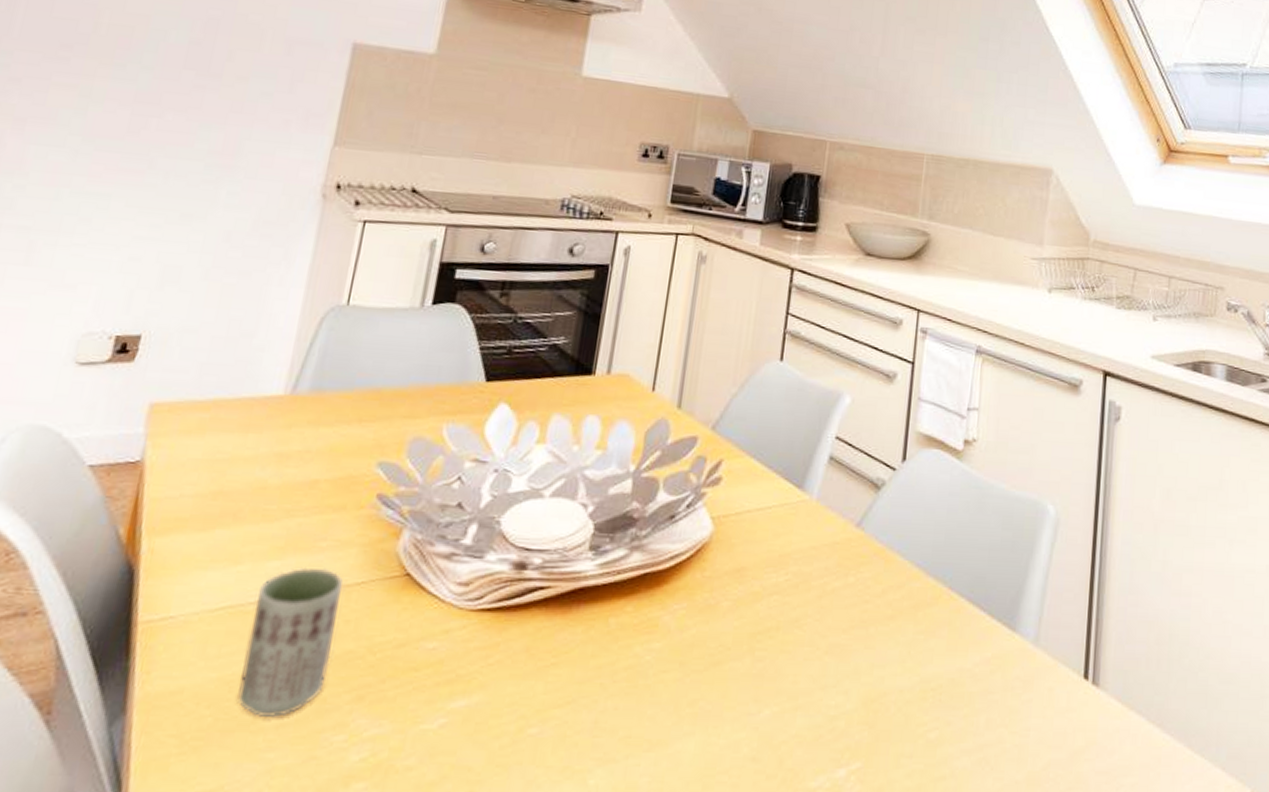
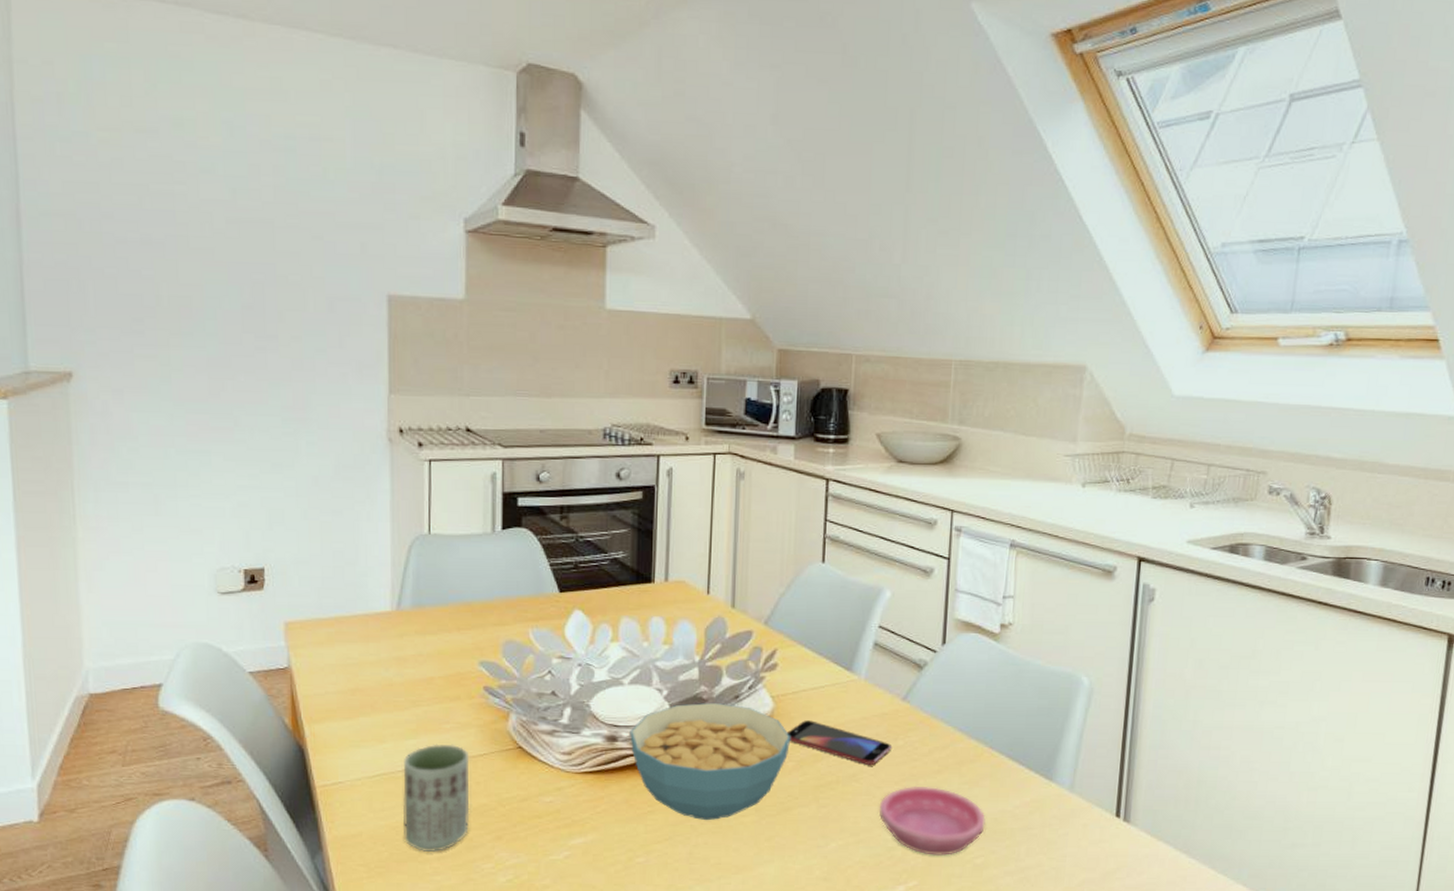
cereal bowl: none [541,522,730,677] -> present [630,702,791,820]
smartphone: none [725,548,843,607] -> present [787,720,893,765]
saucer: none [823,635,942,728] -> present [880,786,986,855]

